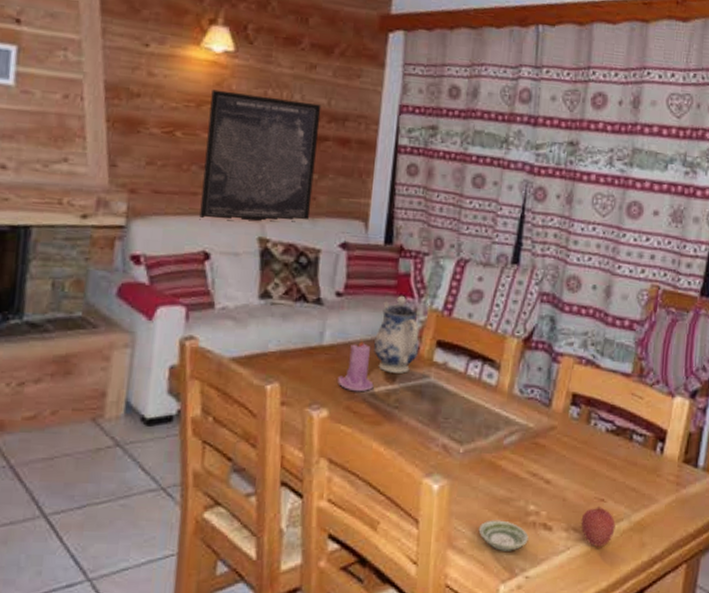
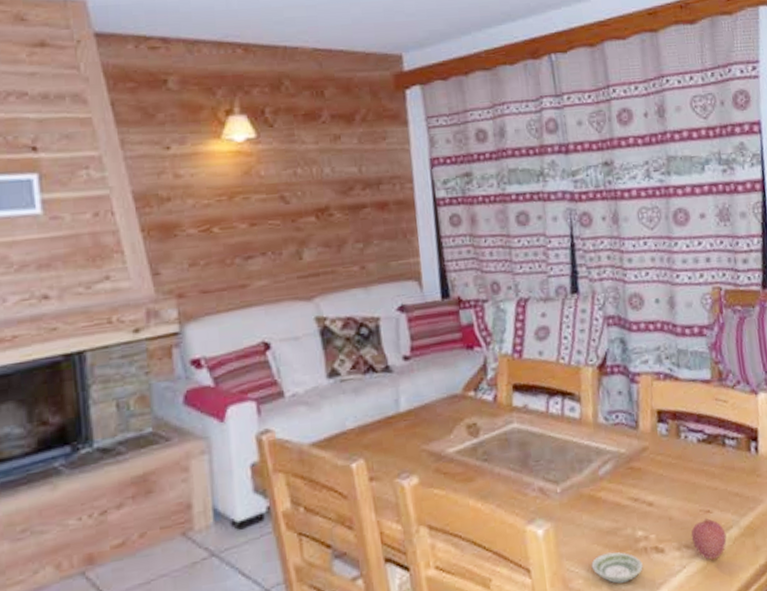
wall art: present [199,89,322,222] -> none [241,173,363,312]
candle: present [338,338,374,392] -> none [421,398,459,453]
teapot: present [373,295,420,374] -> none [450,346,497,427]

